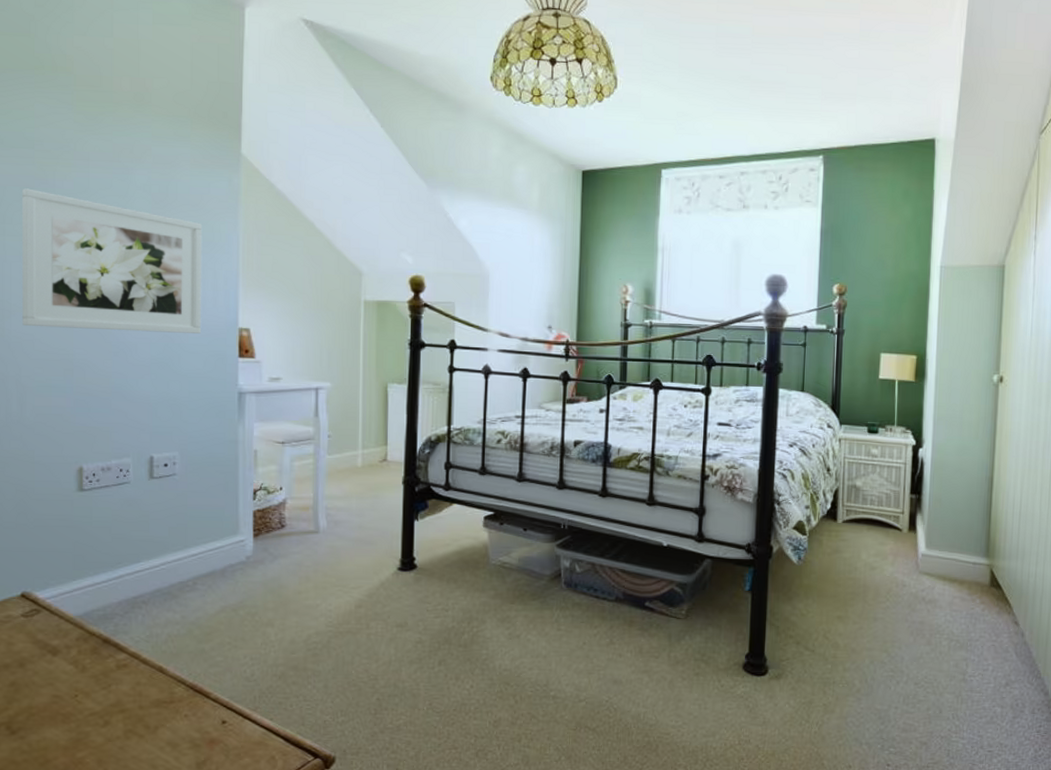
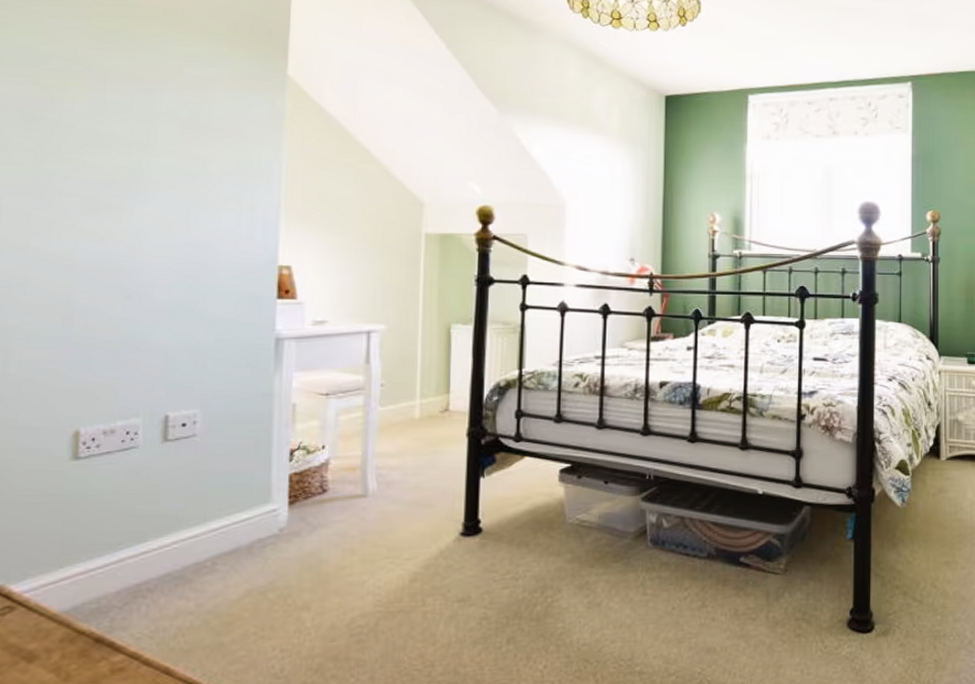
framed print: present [22,188,203,334] -> none [12,111,239,273]

